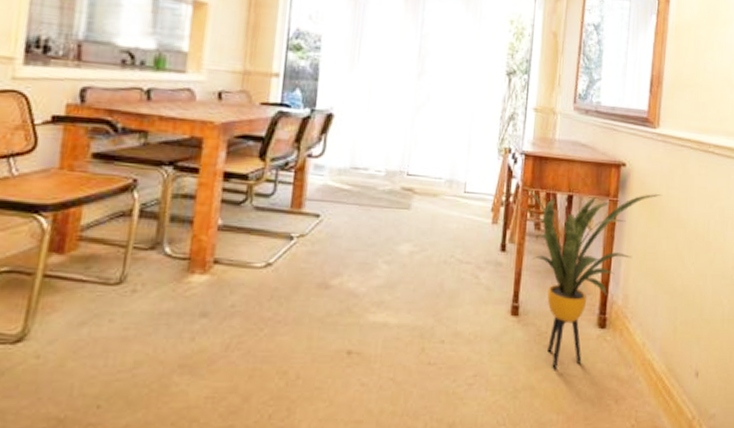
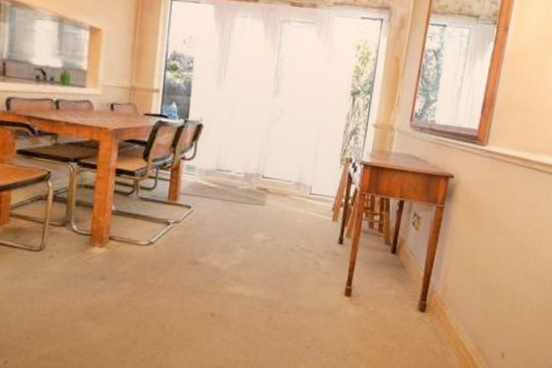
house plant: present [513,185,662,368] -> none [351,190,485,341]

